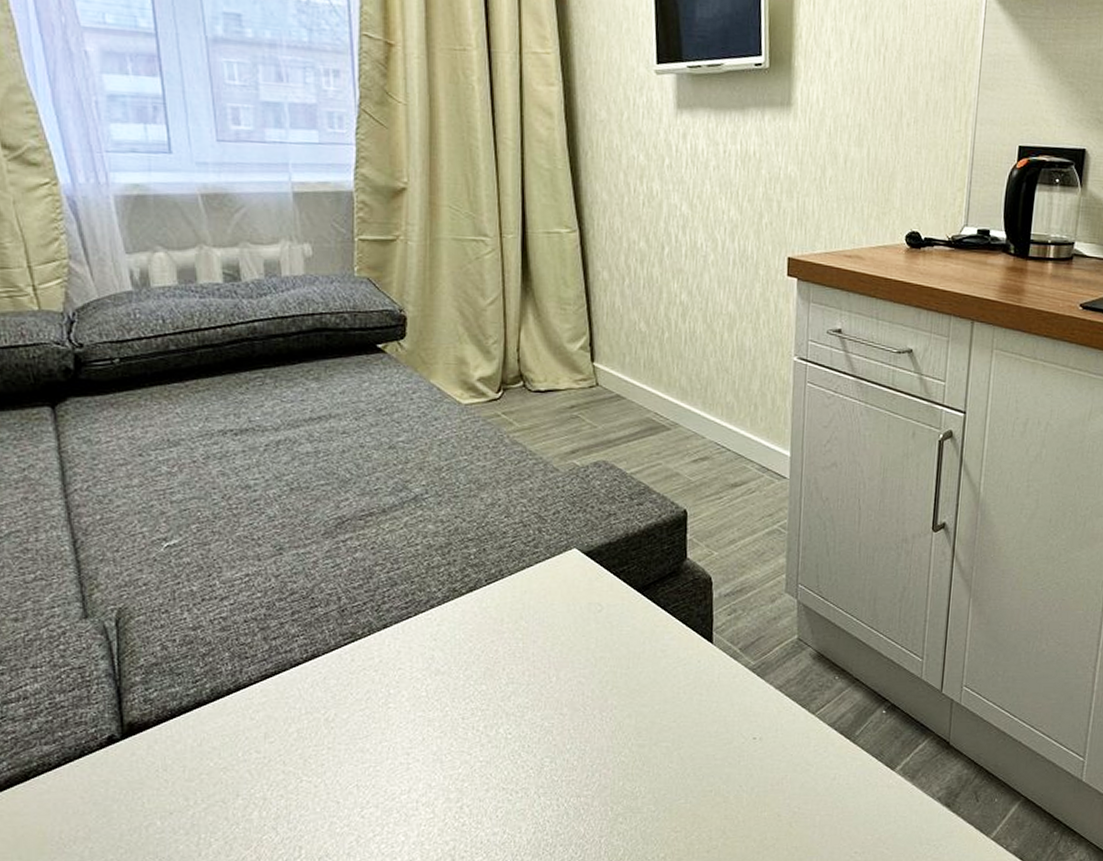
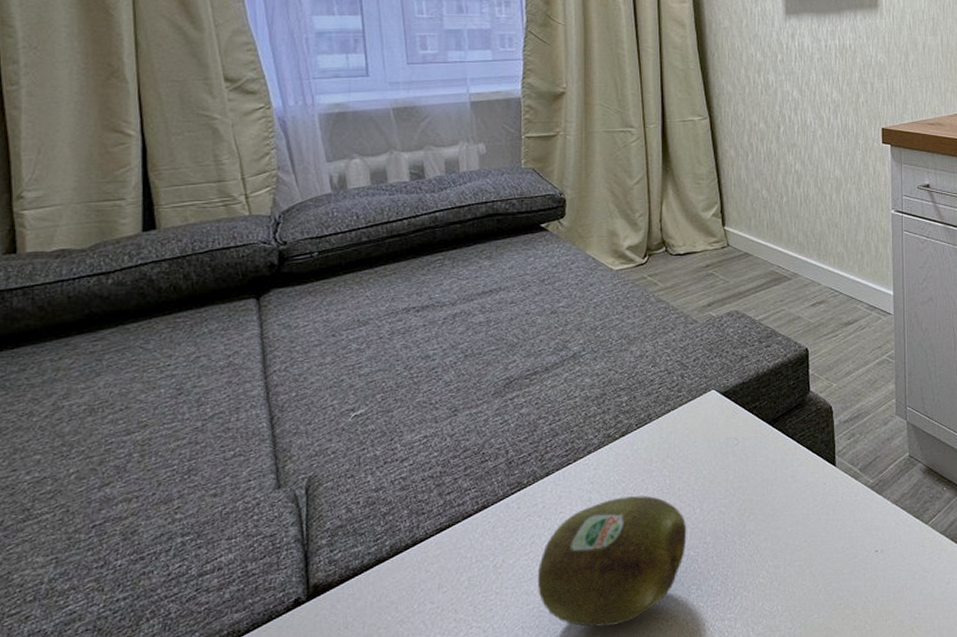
fruit: none [373,658,541,792] -> present [537,495,687,627]

